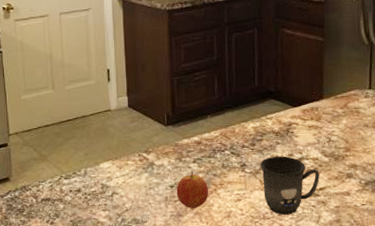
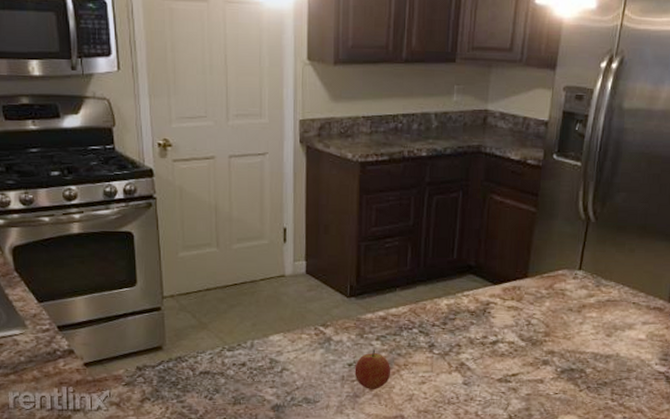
mug: present [260,156,320,215] -> none [450,337,514,401]

